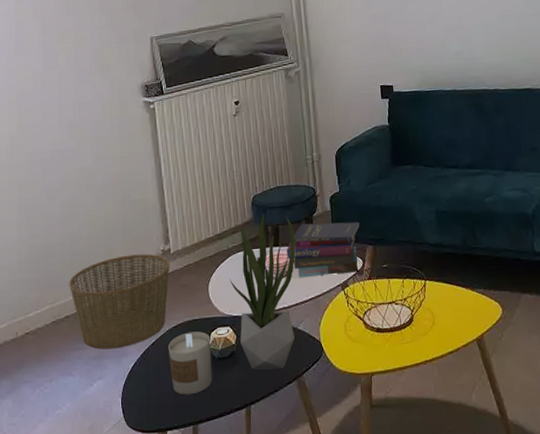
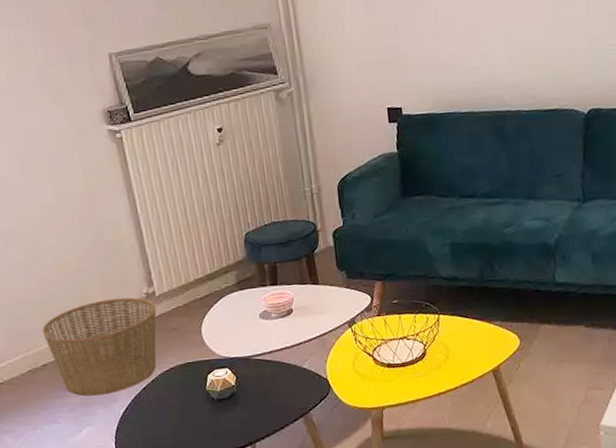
candle: present [168,331,213,395] -> none [161,374,213,437]
potted plant: present [229,213,296,370] -> none [224,251,299,409]
books: present [286,221,360,278] -> none [286,257,367,317]

